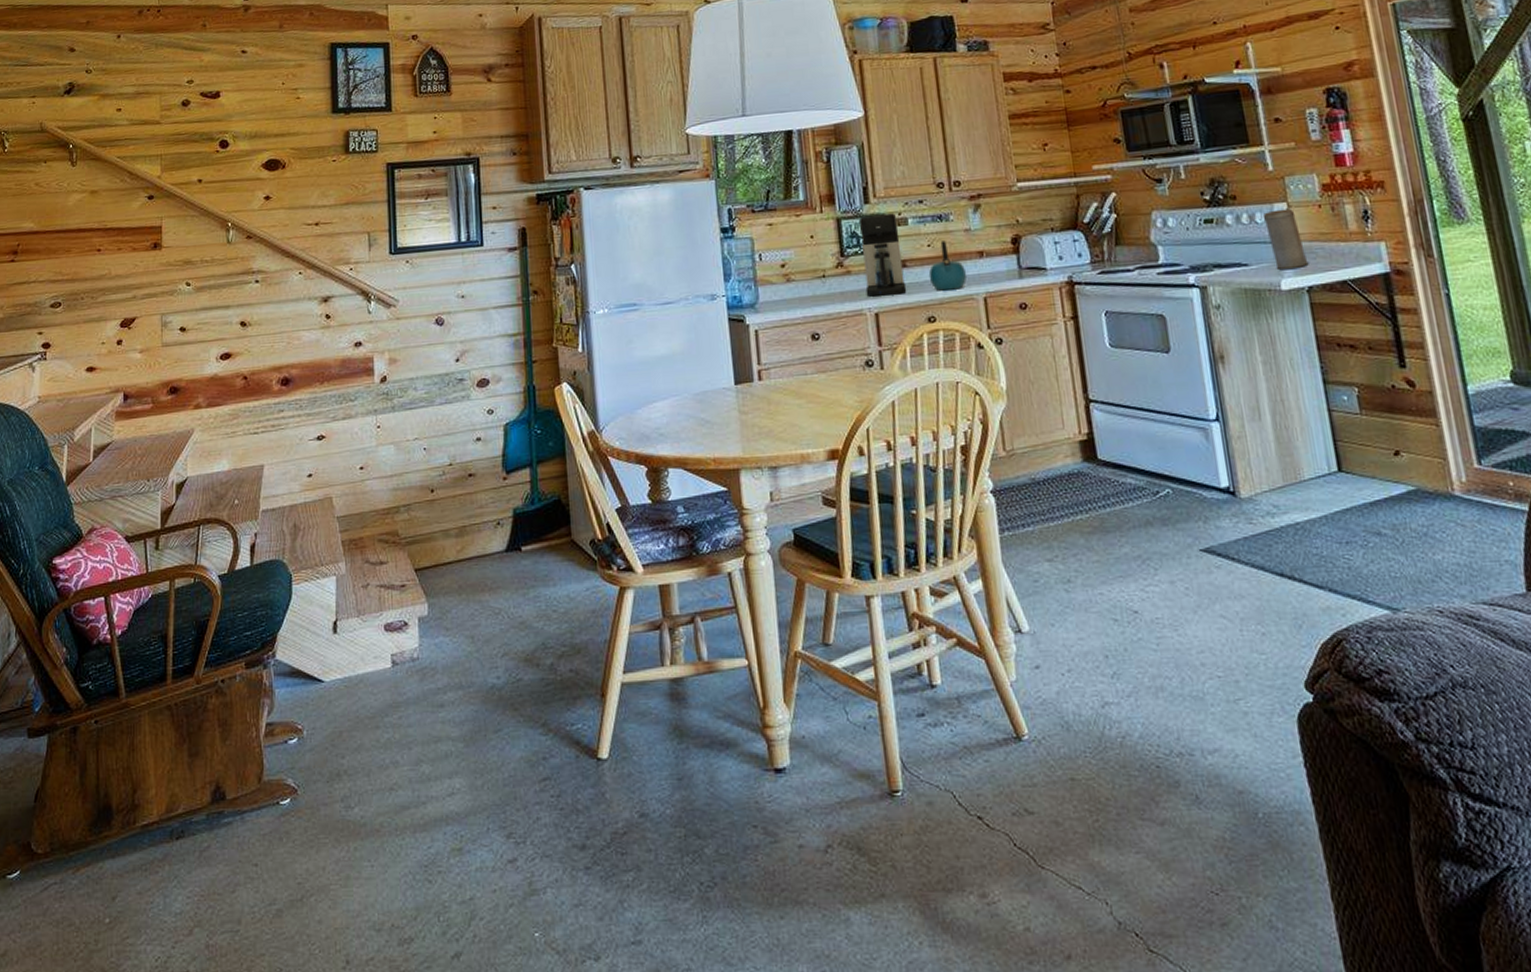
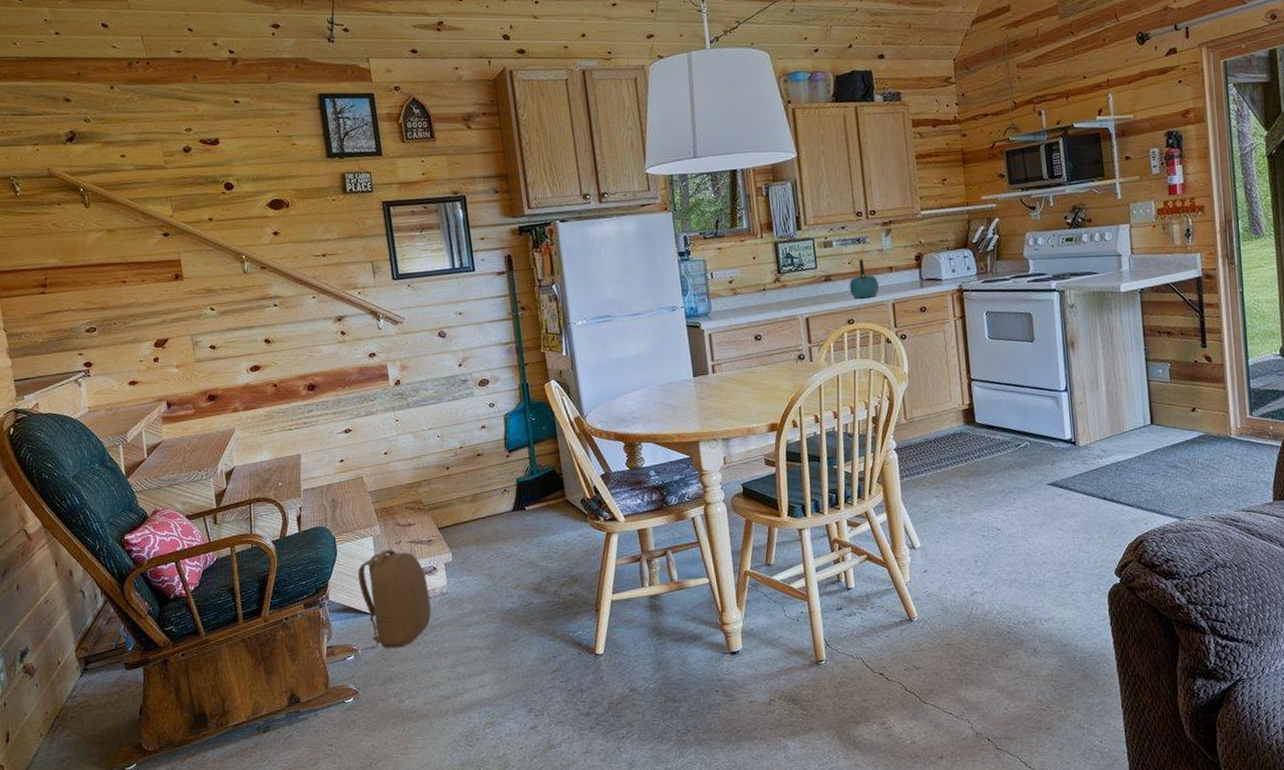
backpack: none [307,594,397,733] -> present [357,549,432,651]
coffee maker: present [859,213,907,297] -> none [793,237,831,305]
canister: present [1262,208,1309,271] -> none [1110,228,1142,277]

